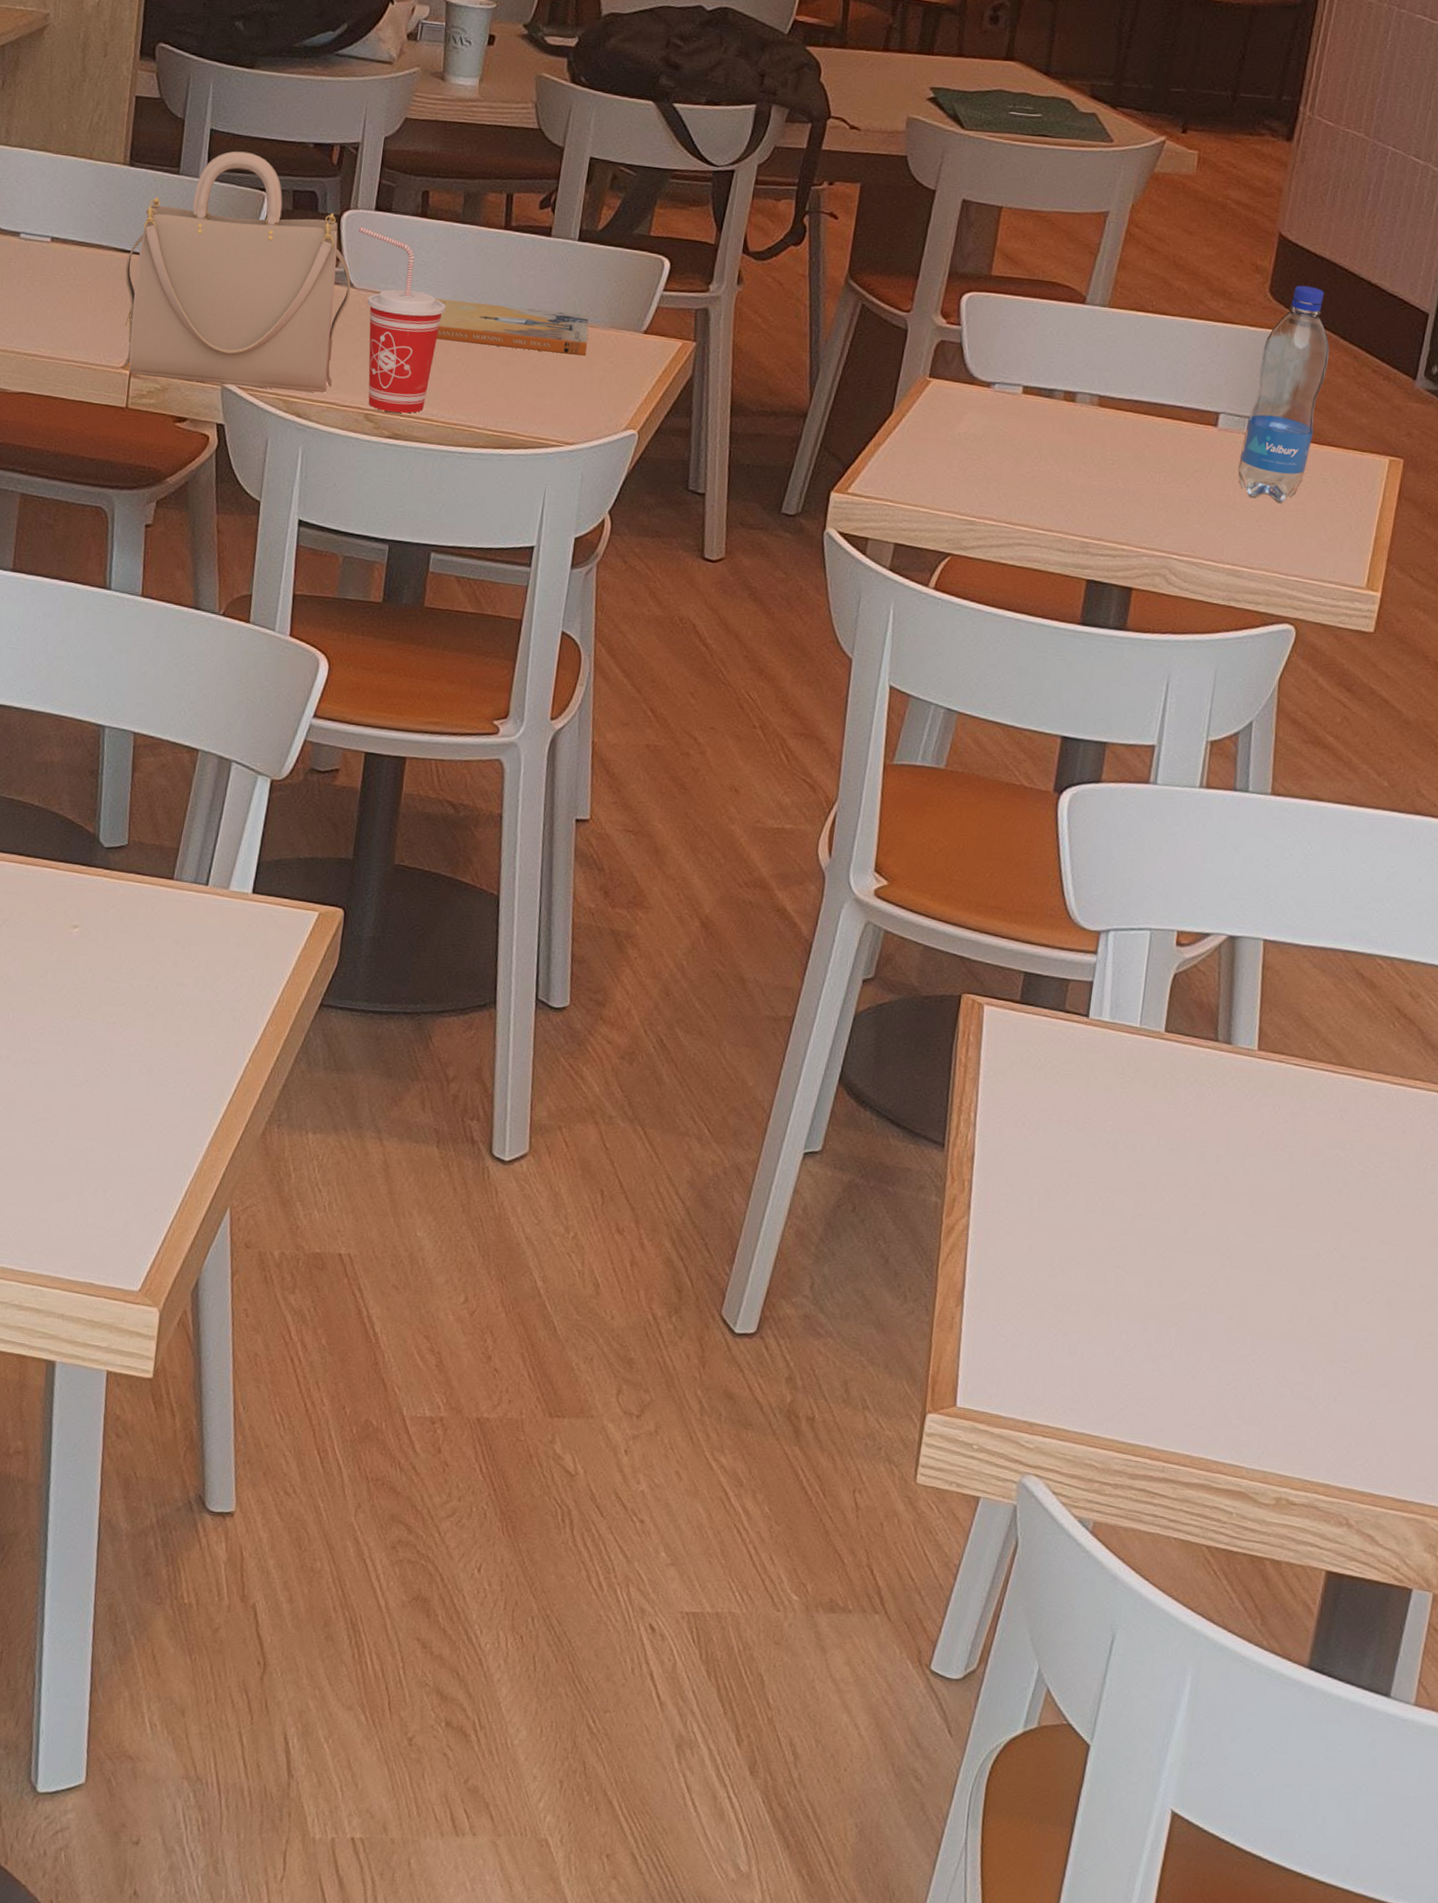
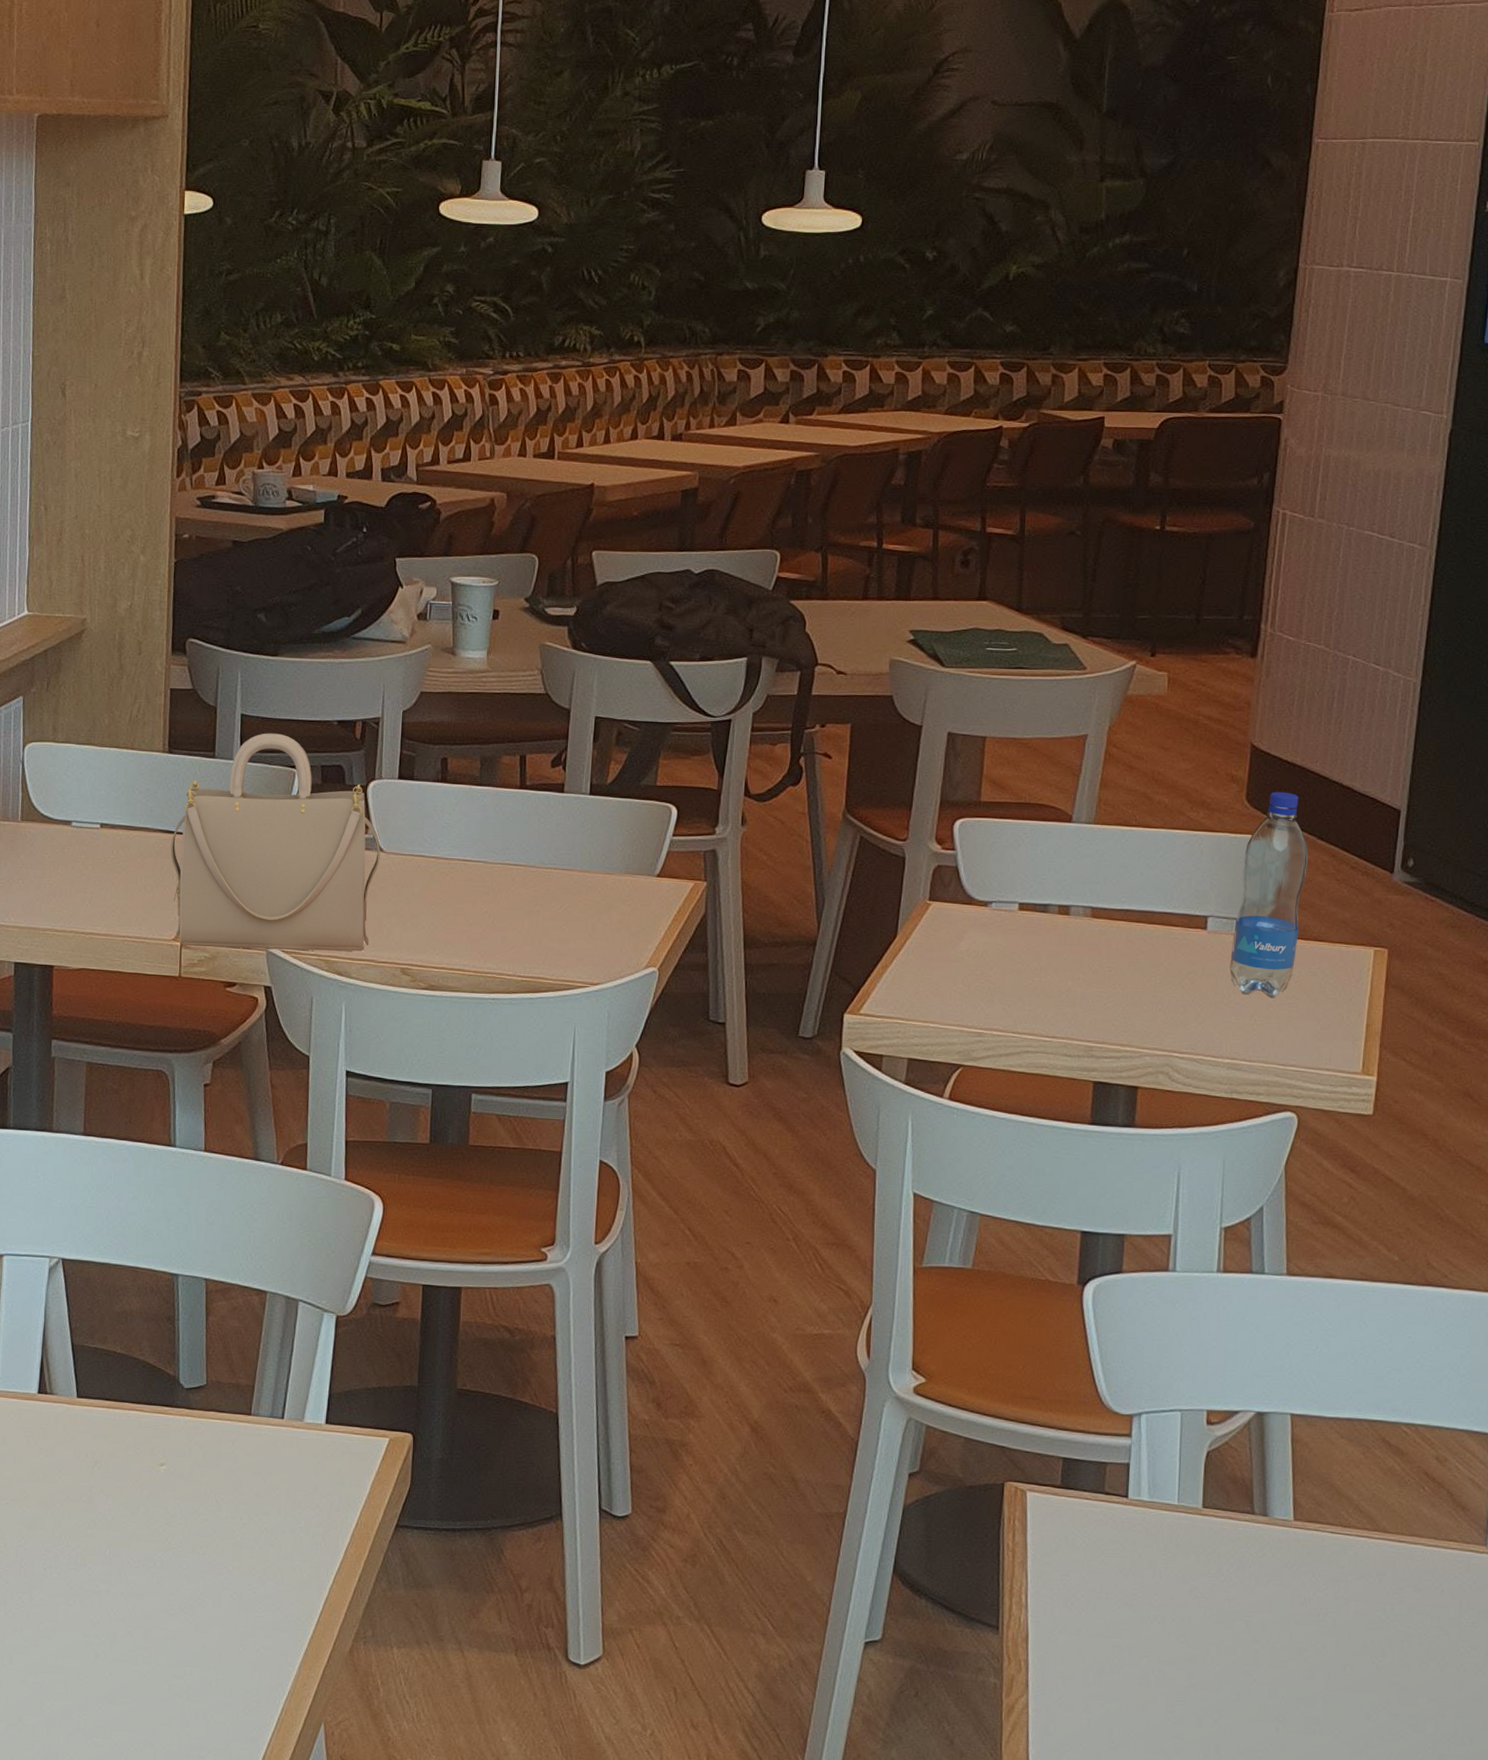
beverage cup: present [358,227,446,413] -> none [384,795,470,966]
book: present [435,298,589,356] -> none [460,856,605,901]

